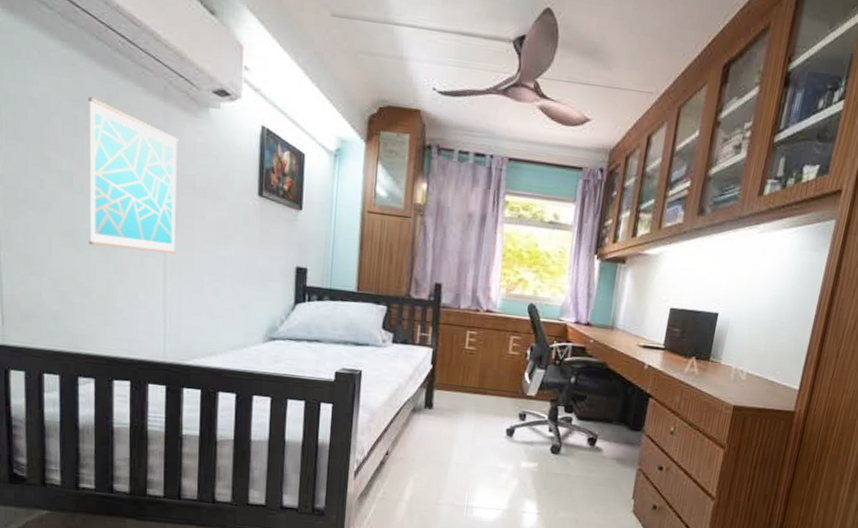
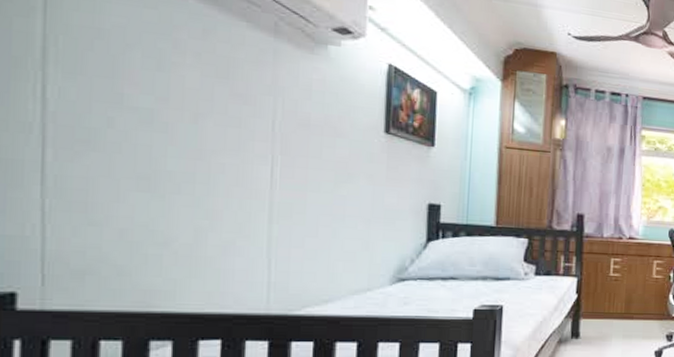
wall art: present [87,97,179,254] -> none [171,30,291,195]

